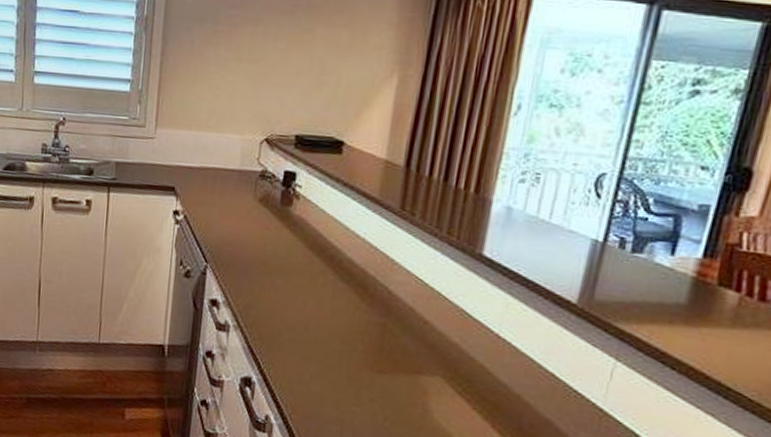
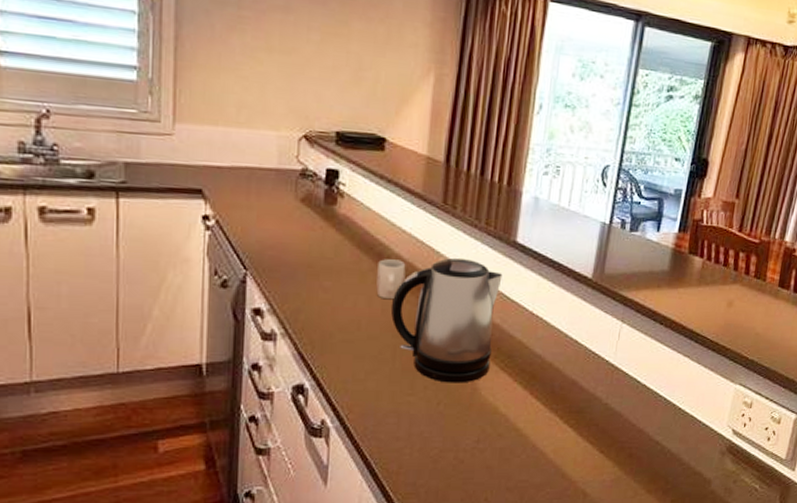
mug: none [326,262,358,305] -> present [376,259,406,300]
kettle: none [339,267,465,402] -> present [390,258,503,383]

